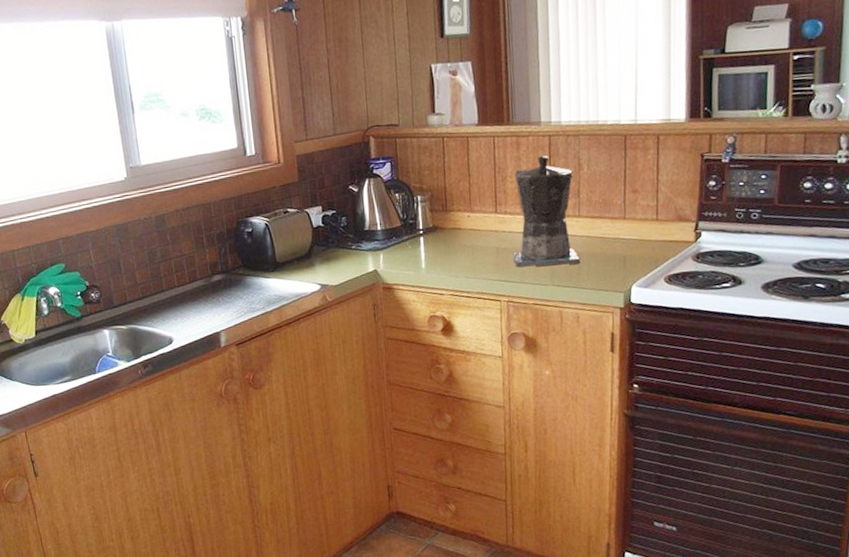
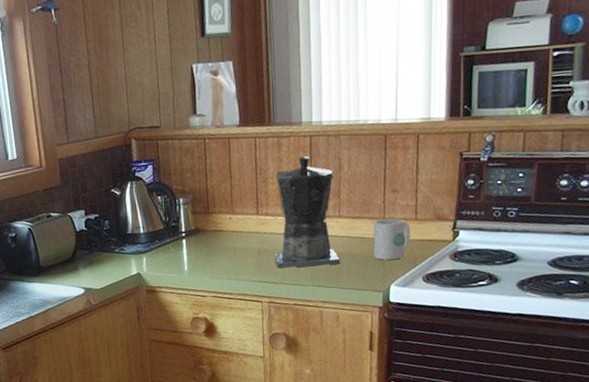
mug: none [613,218,652,260] -> present [373,218,411,260]

